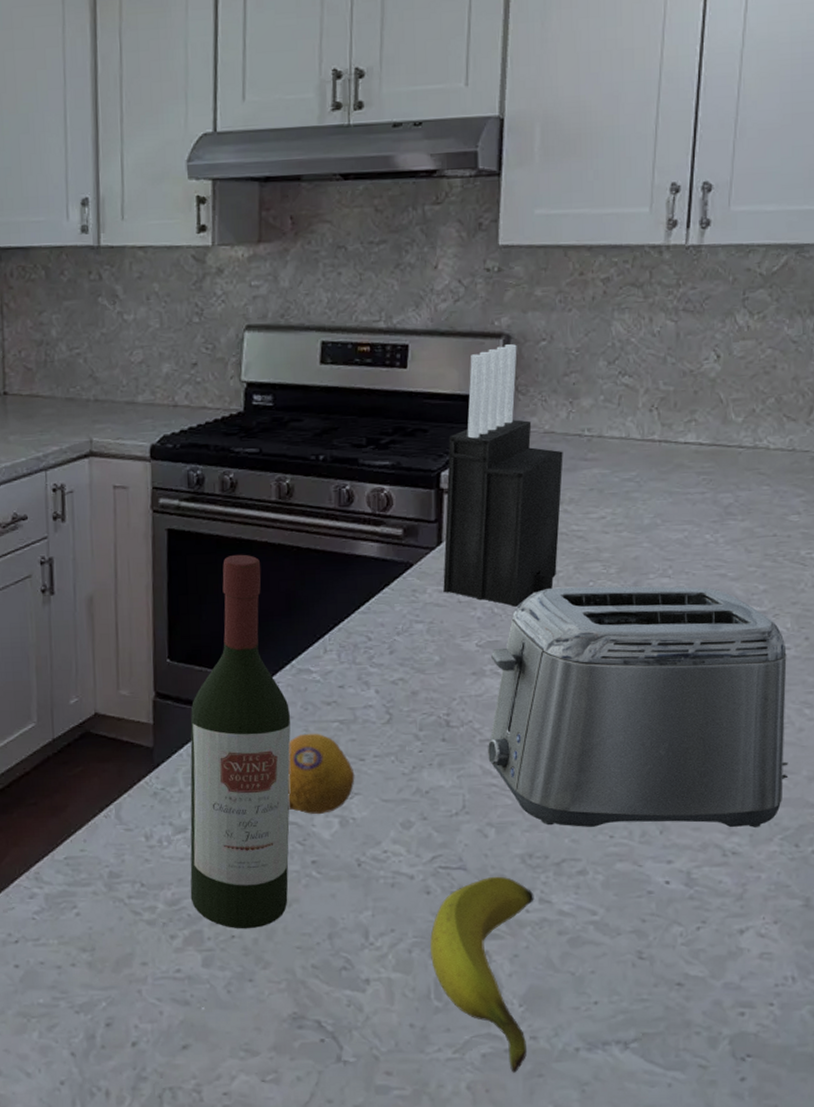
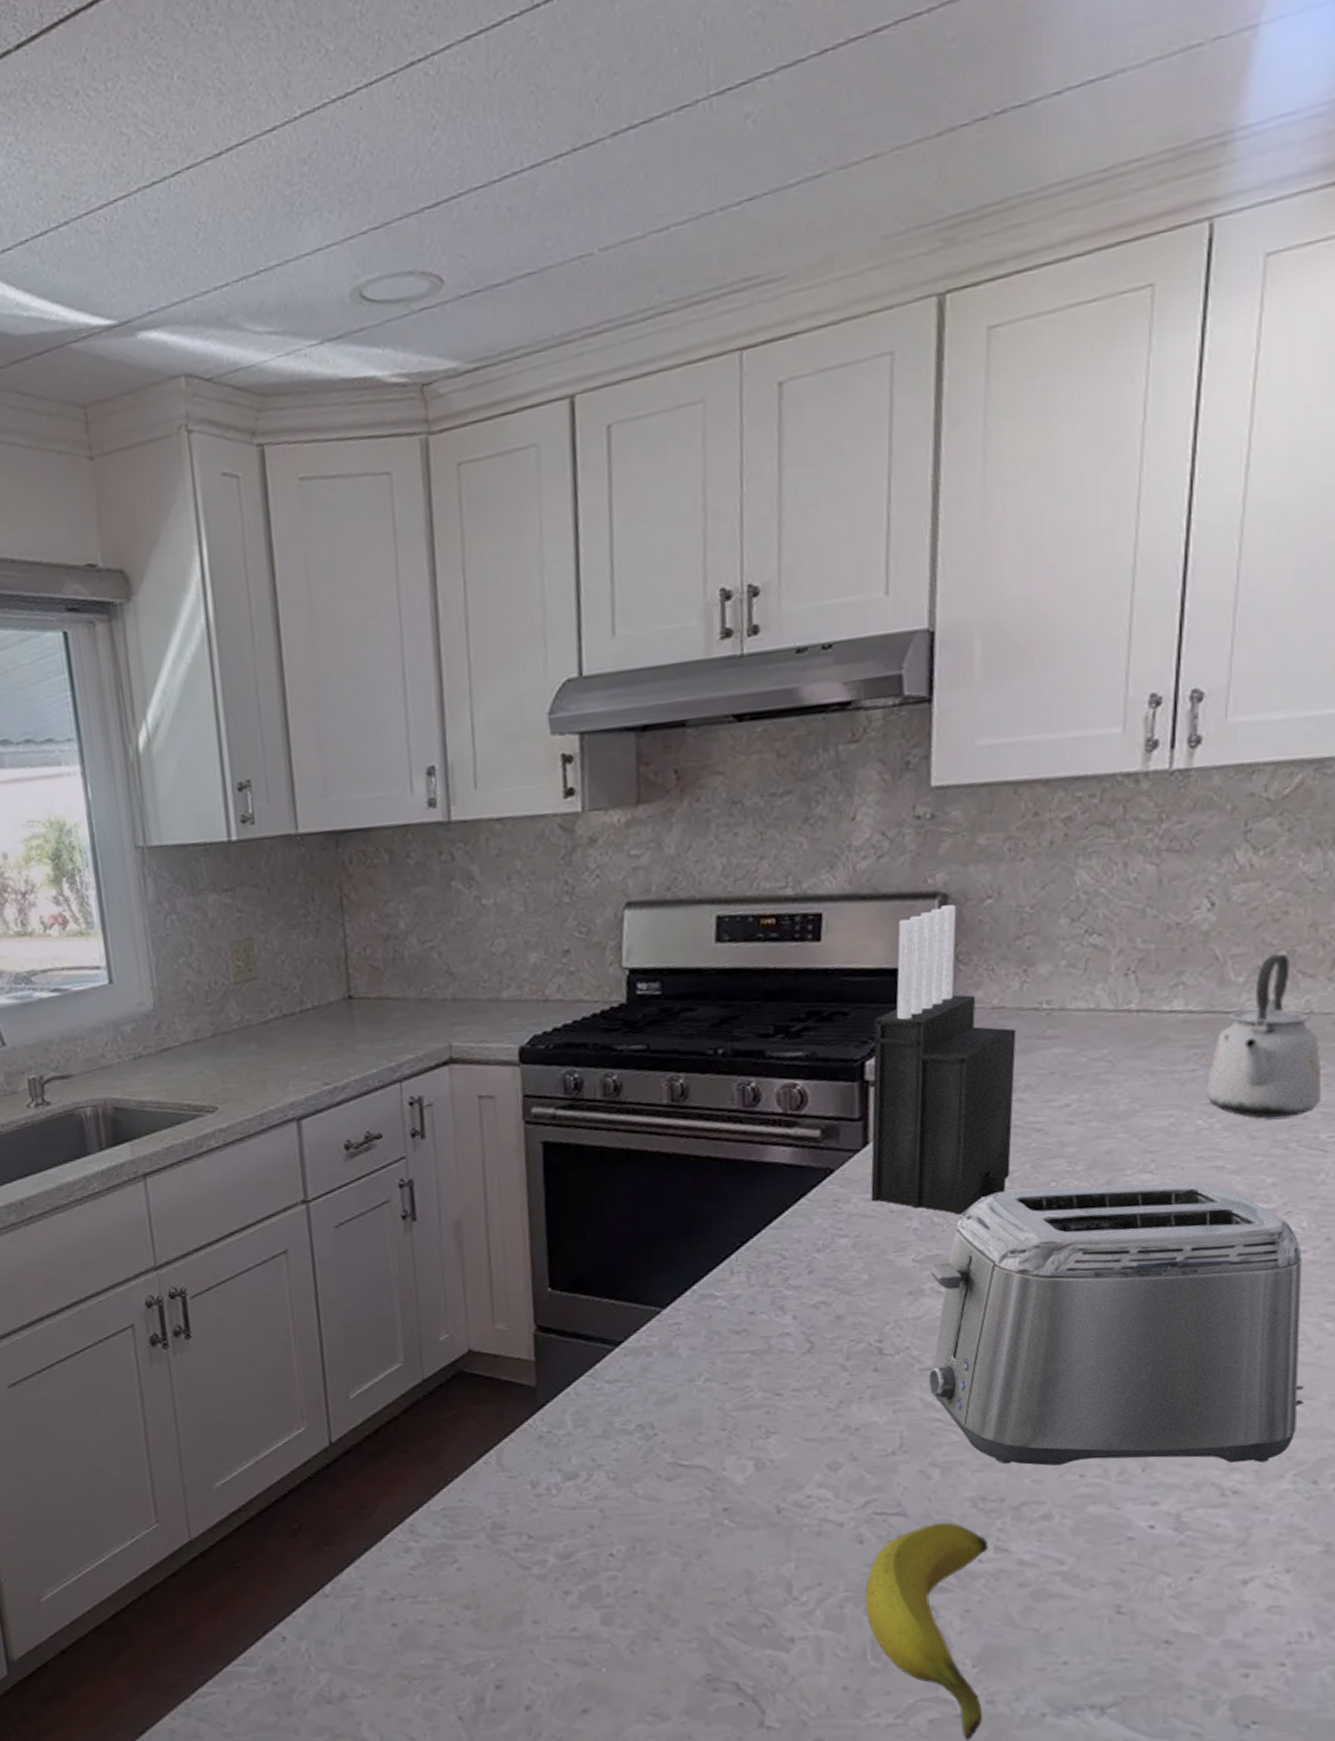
wine bottle: present [190,554,291,929] -> none [577,1166,697,1584]
lemon: present [287,733,355,814] -> none [692,1366,771,1456]
kettle: none [712,400,802,536] -> present [1206,953,1323,1118]

